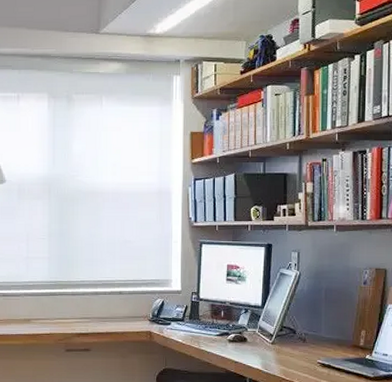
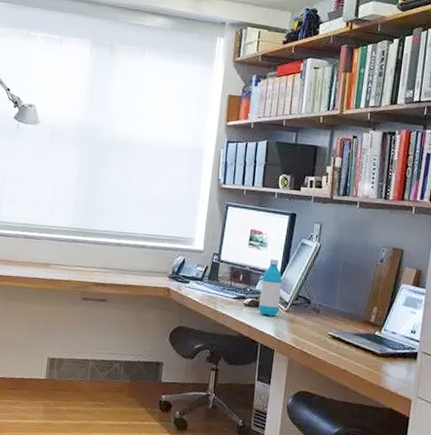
water bottle: none [243,292,265,350] -> present [258,258,283,316]

